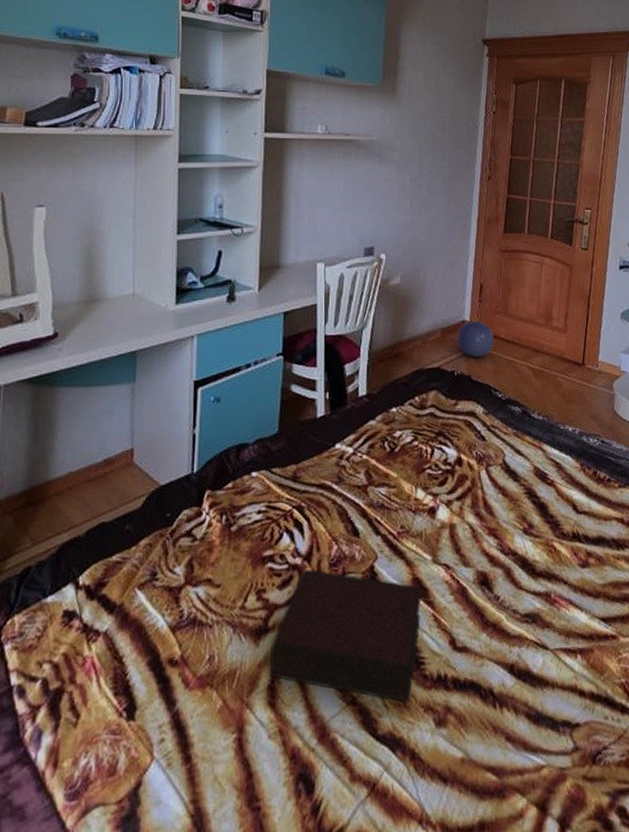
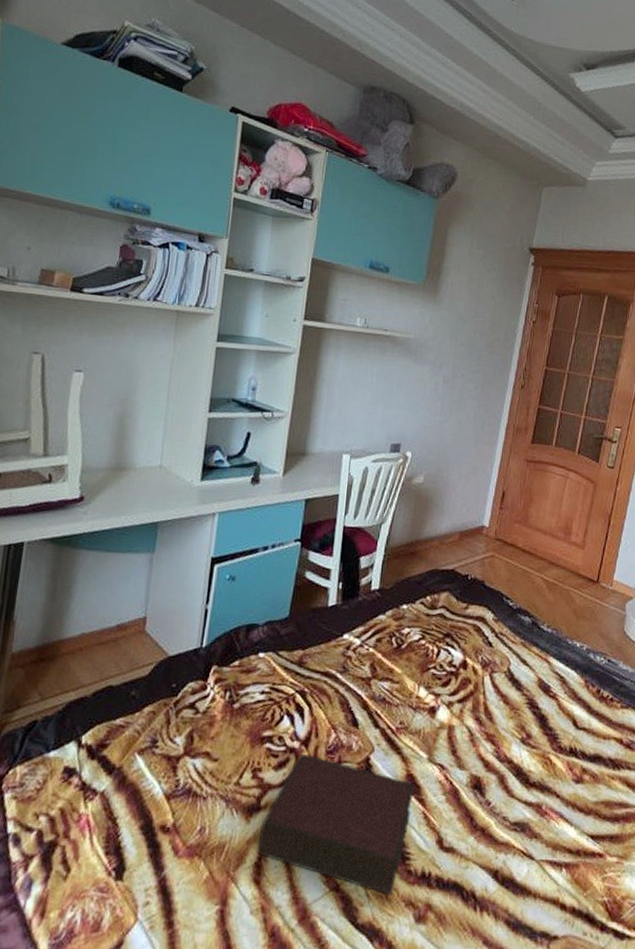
ball: present [457,320,494,357] -> none [474,526,511,564]

